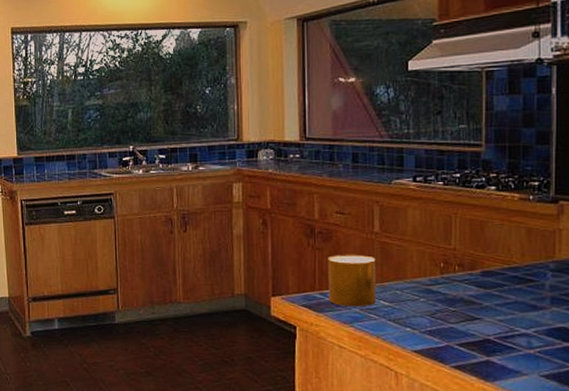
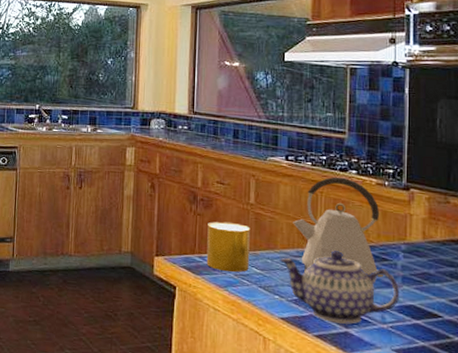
teapot: none [410,276,549,352] -> present [279,250,400,325]
kettle: none [424,195,529,301] -> present [293,176,383,278]

